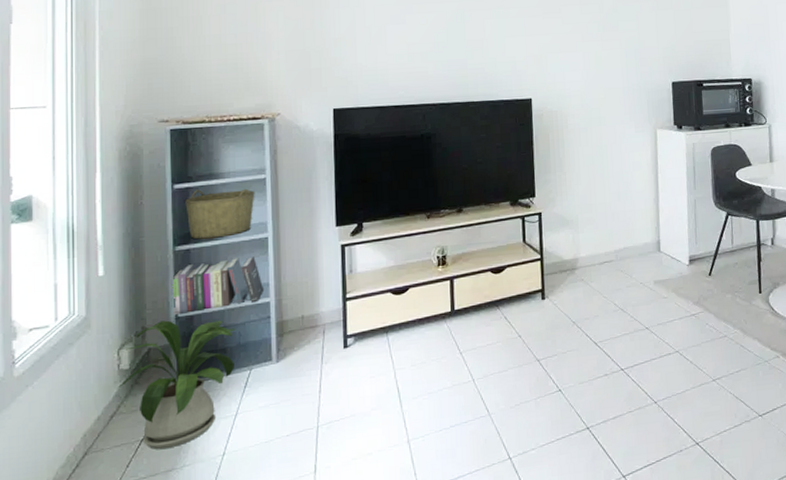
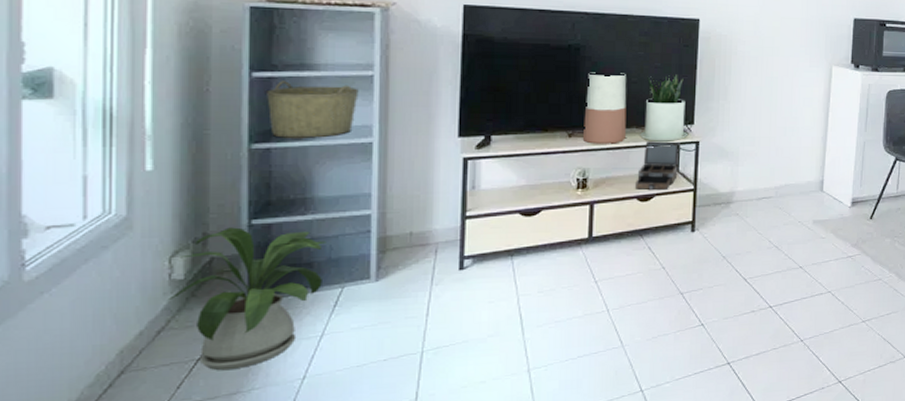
books: present [171,256,263,316] -> none [243,163,363,222]
vase: none [439,155,476,223] -> present [583,72,627,144]
planter: none [488,152,531,216] -> present [640,74,689,141]
decorative box: none [488,214,525,263] -> present [635,141,680,190]

